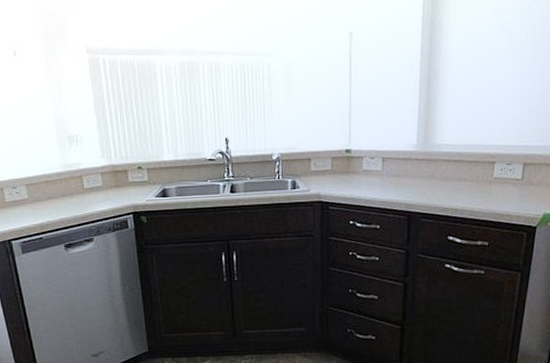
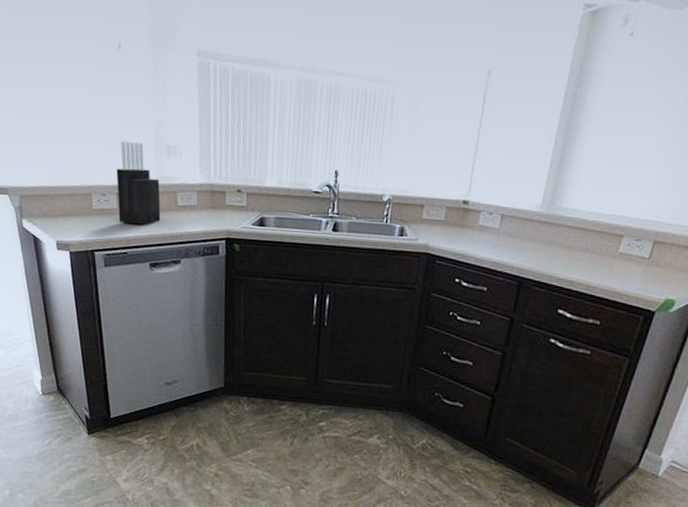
knife block: none [24,136,70,211] -> present [116,142,161,225]

